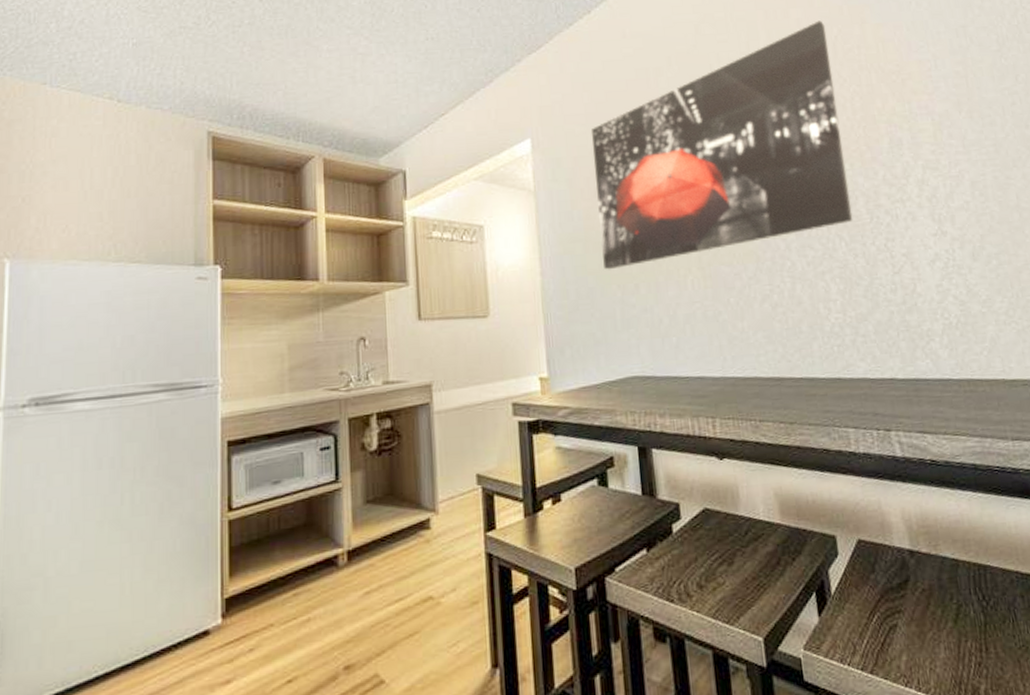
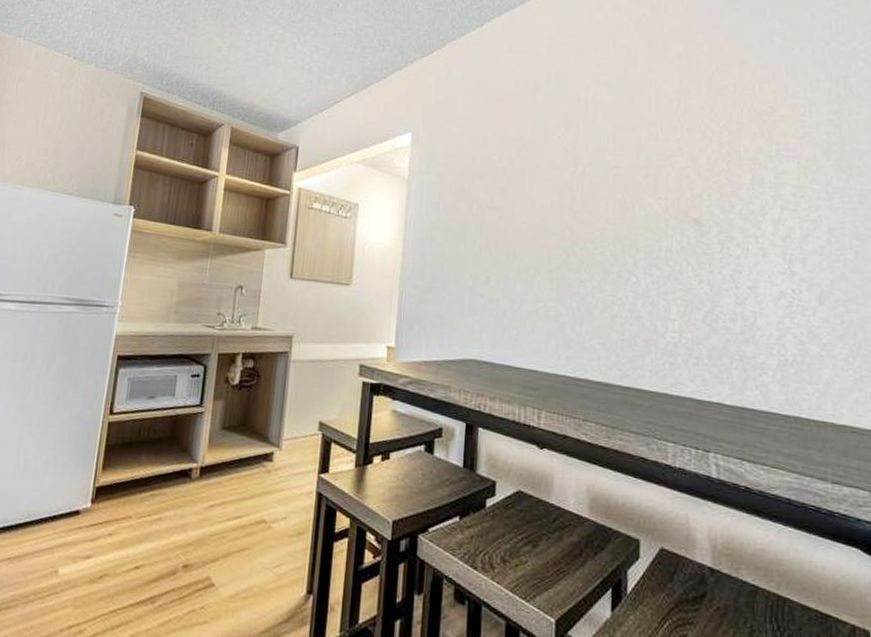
wall art: present [590,20,853,270] -> none [460,56,704,260]

